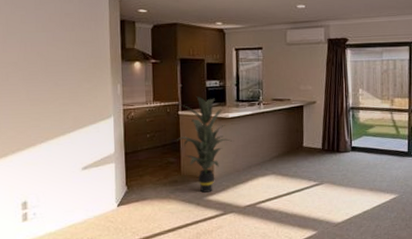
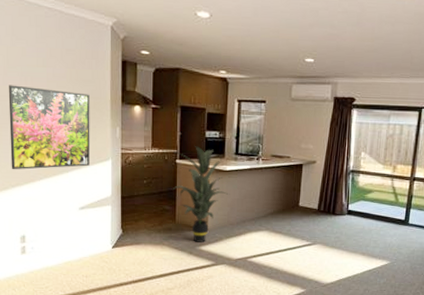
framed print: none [8,51,92,136] -> present [8,85,91,170]

